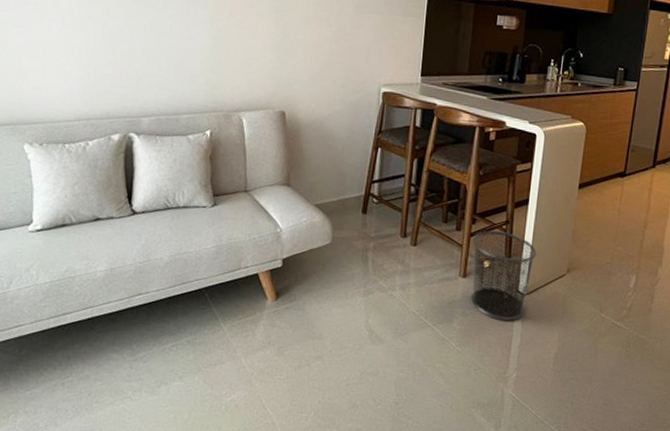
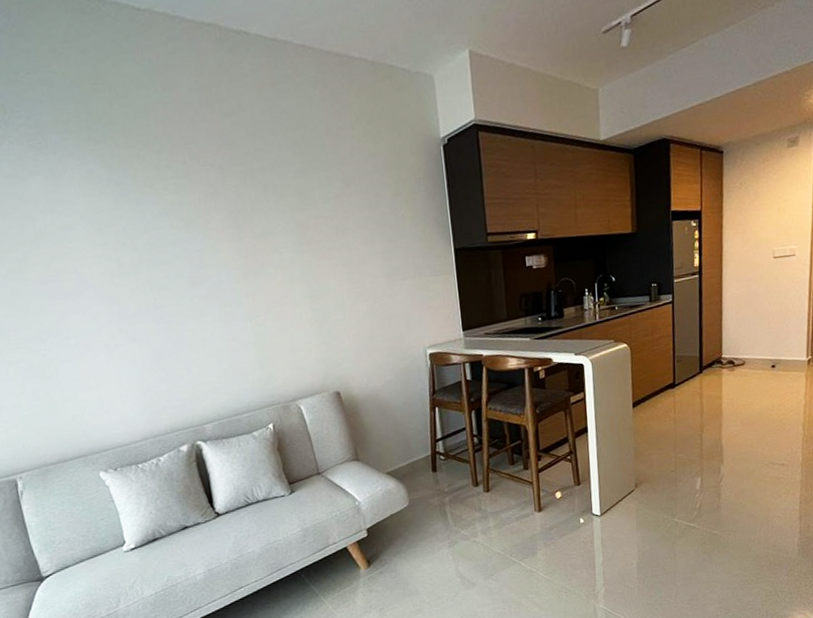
waste bin: present [471,230,536,321] -> none [541,461,604,544]

